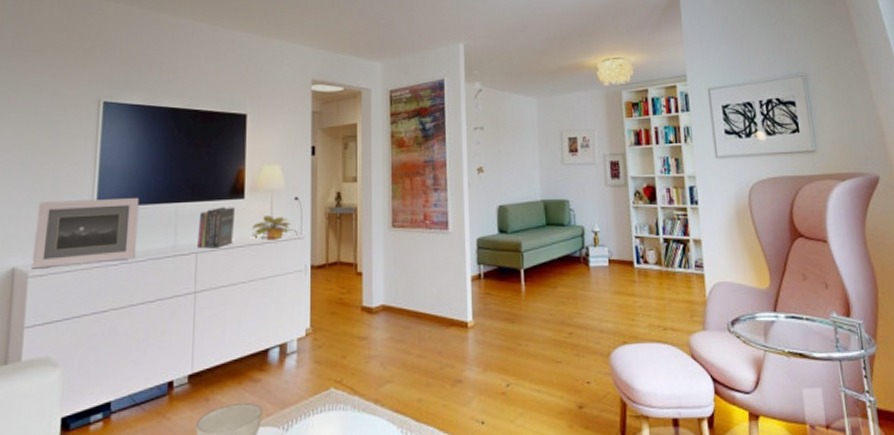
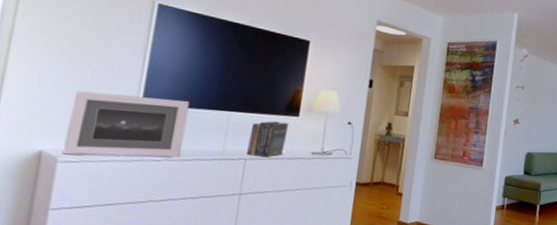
plant: present [253,215,292,240] -> none [303,134,343,157]

